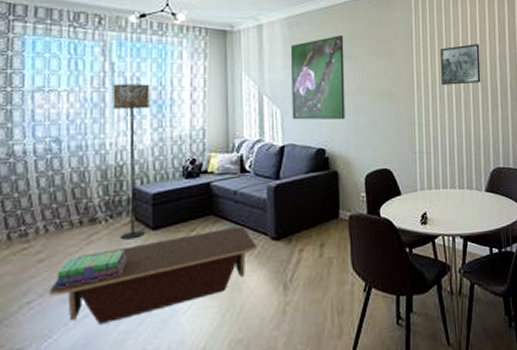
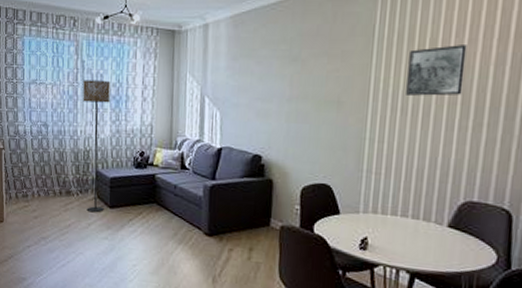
coffee table: present [48,226,258,325] -> none [40,216,193,275]
stack of books: present [54,250,127,288] -> none [44,219,91,240]
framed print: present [290,34,345,120] -> none [231,33,292,128]

